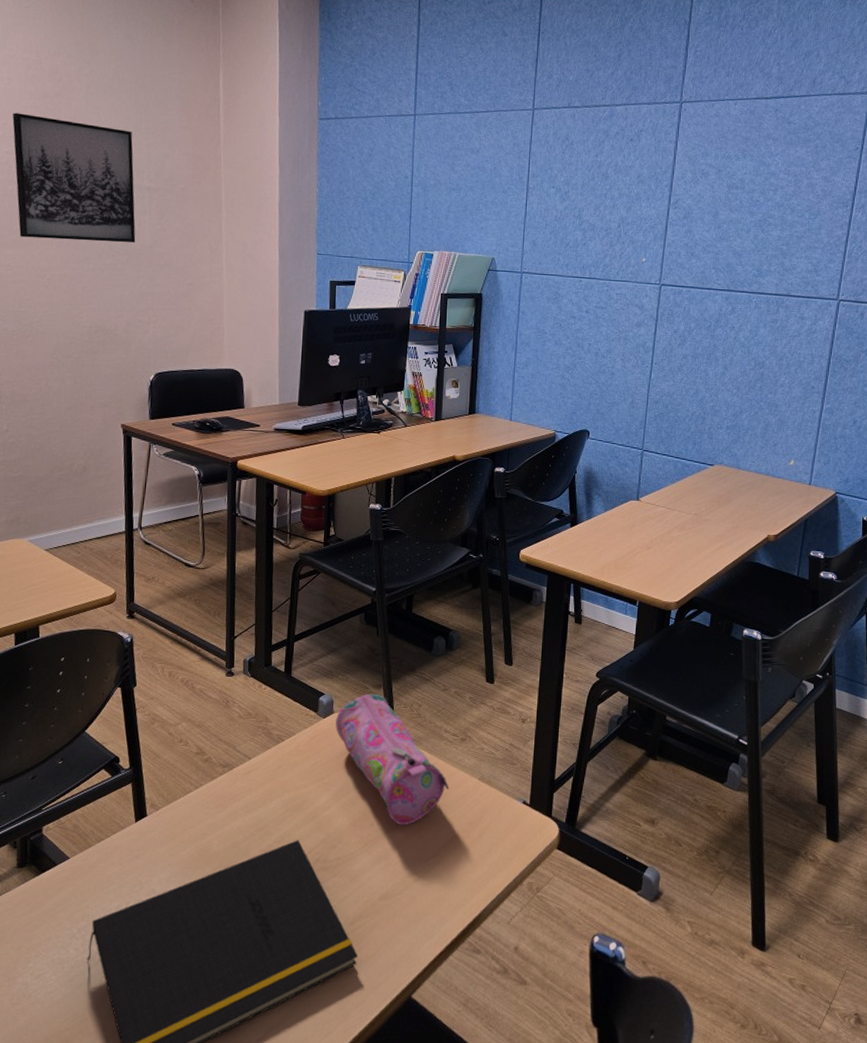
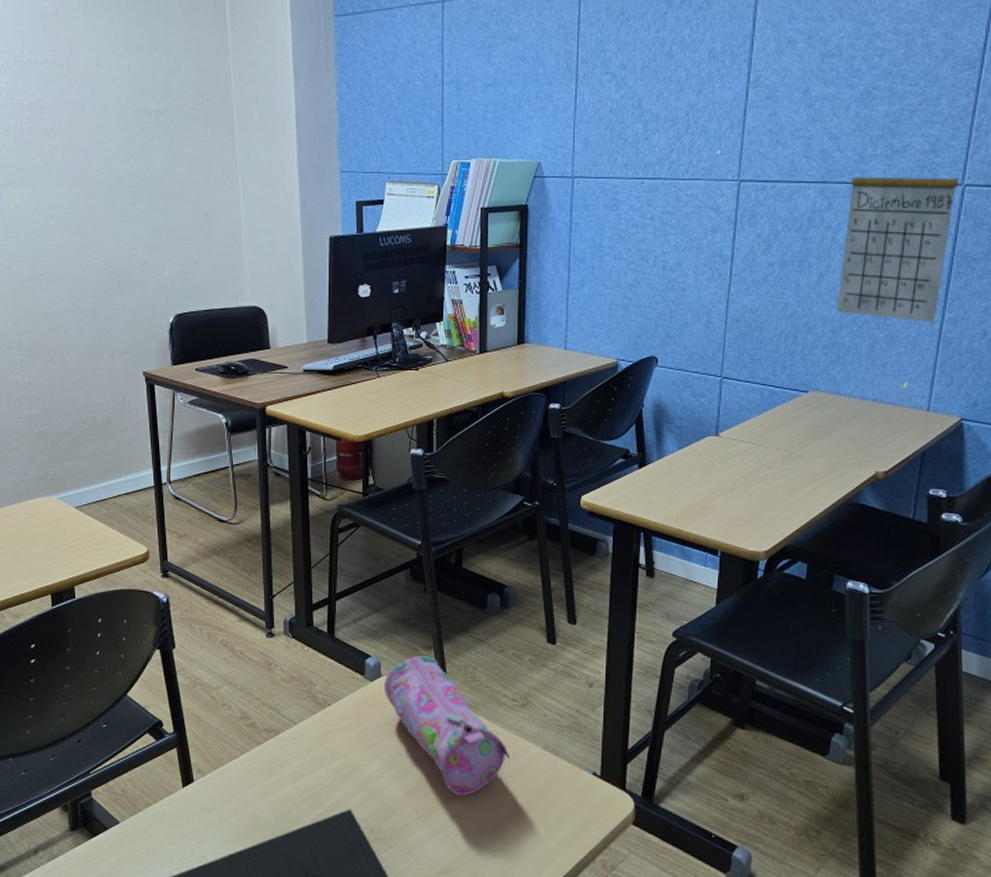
wall art: present [12,113,136,243] -> none [11,38,146,175]
calendar: none [738,263,835,412] -> present [837,143,959,323]

